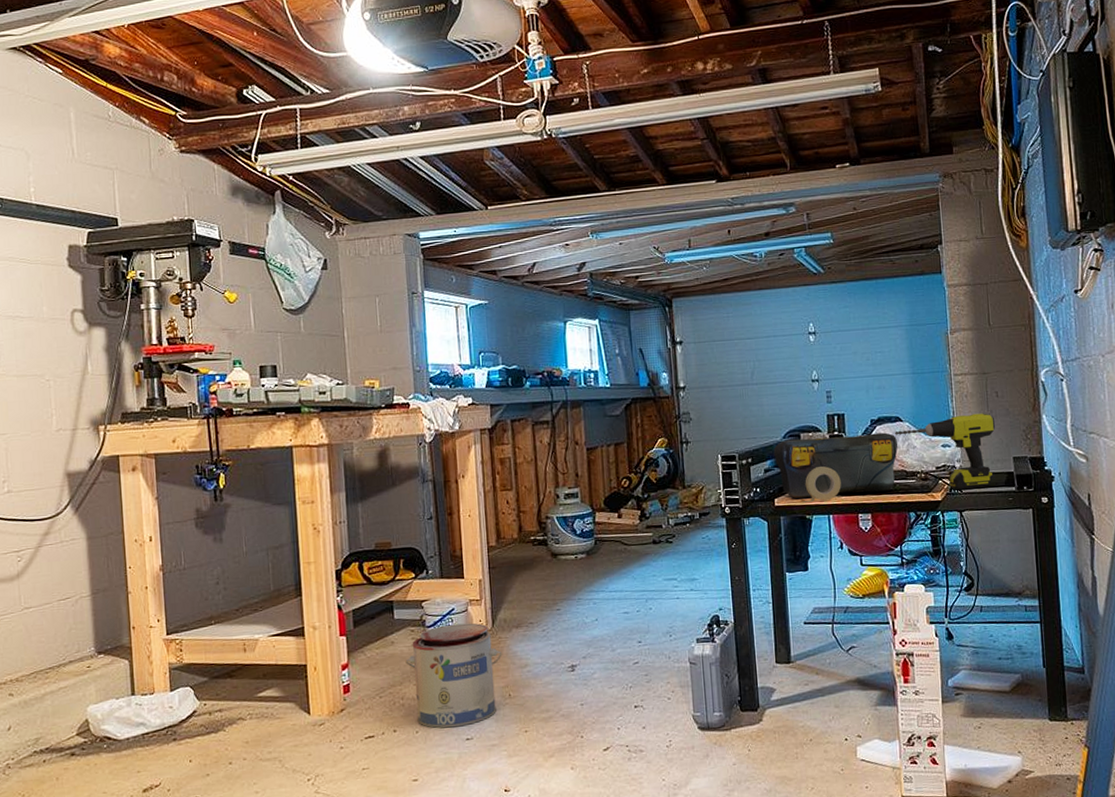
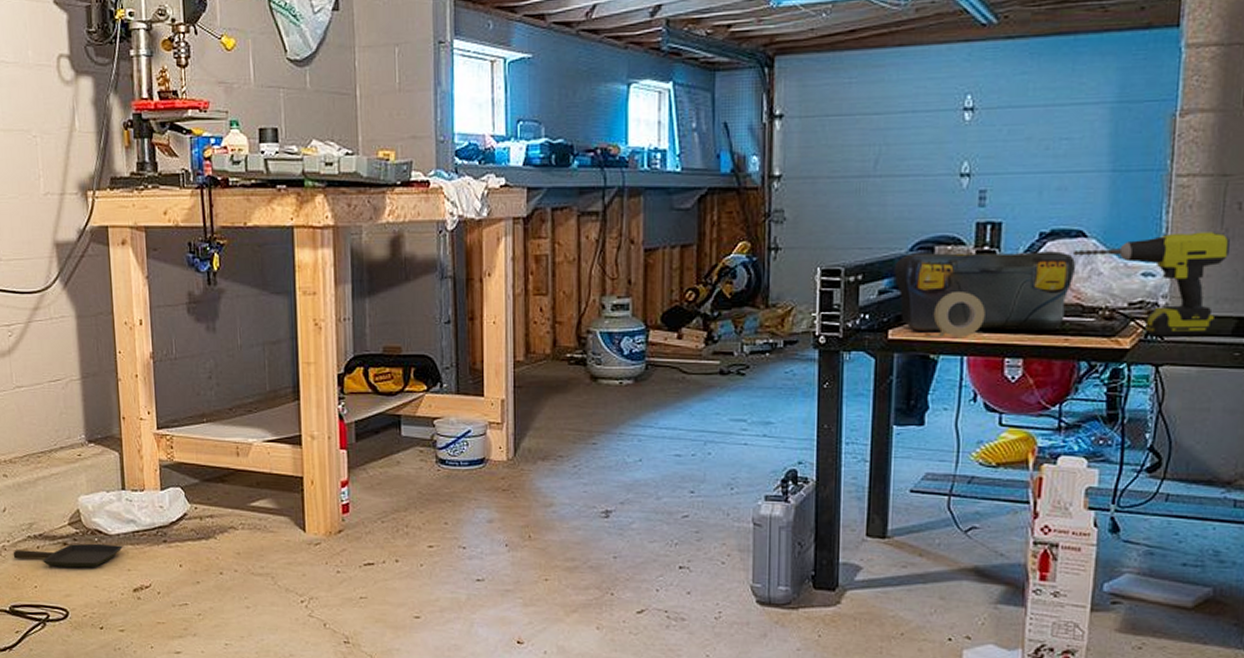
grill pan: none [17,749,132,779] -> present [13,543,123,569]
paint can: present [405,623,502,728] -> none [412,448,524,565]

